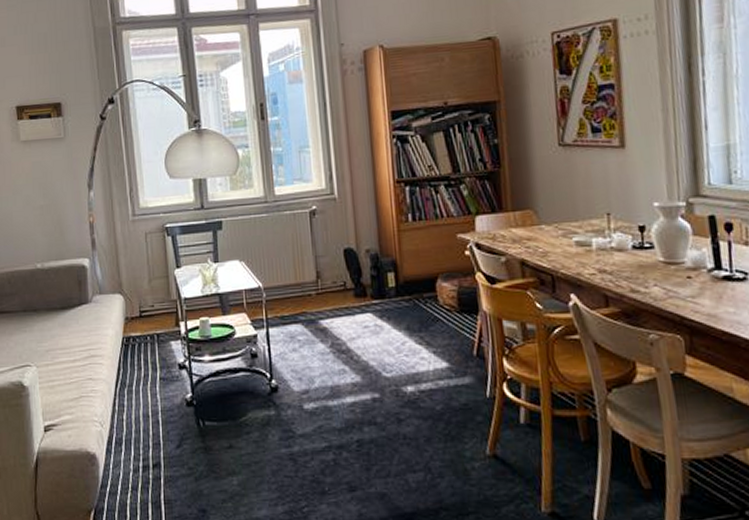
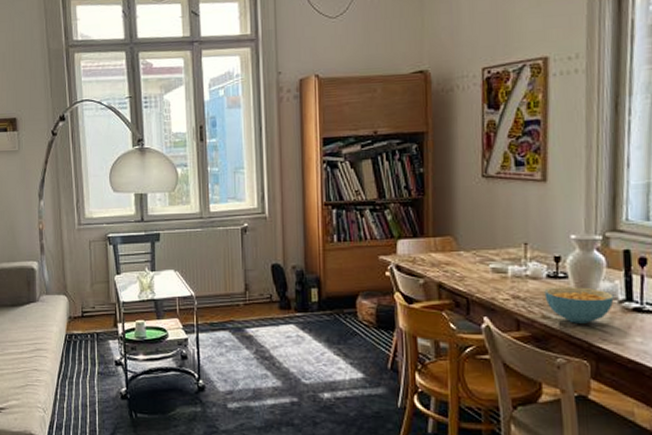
cereal bowl: none [631,256,703,296] -> present [544,287,614,324]

